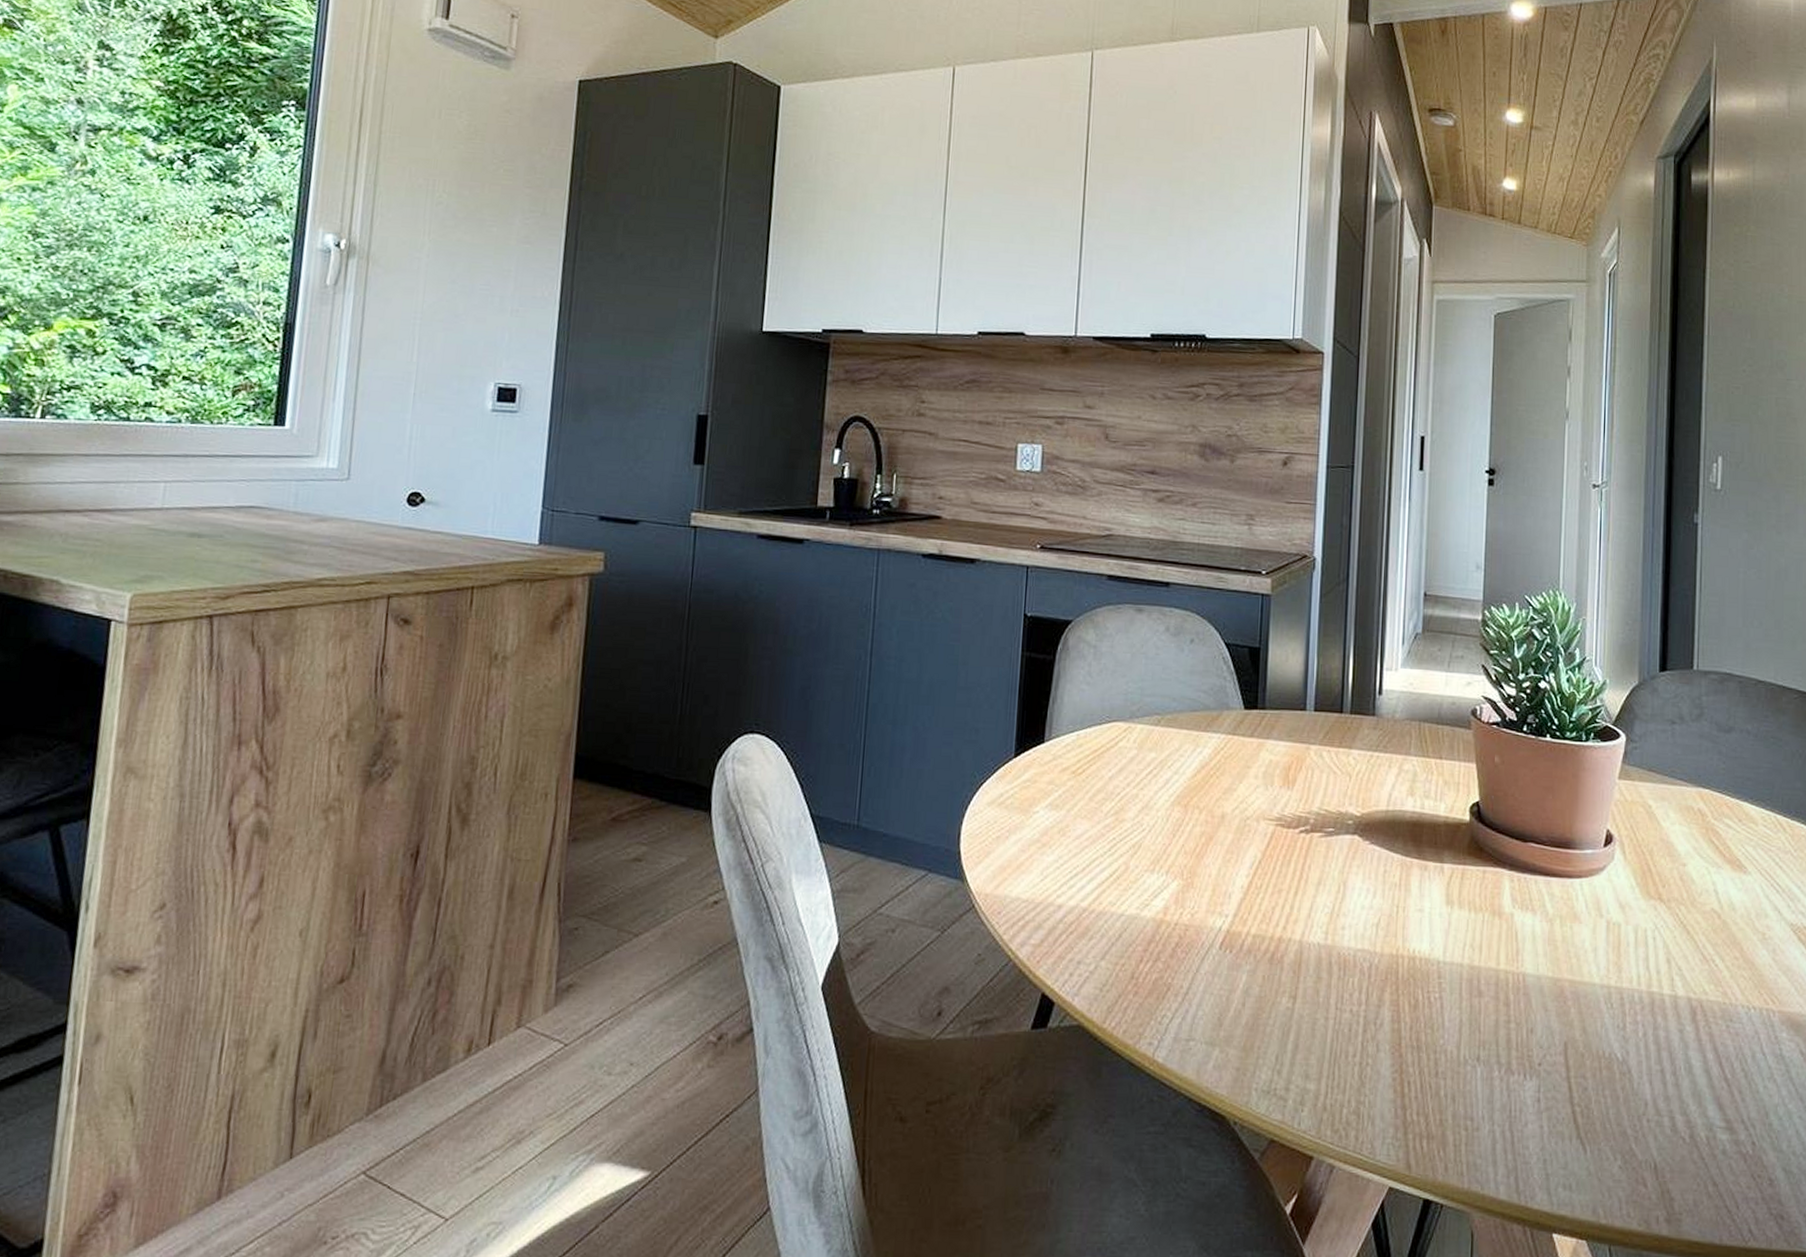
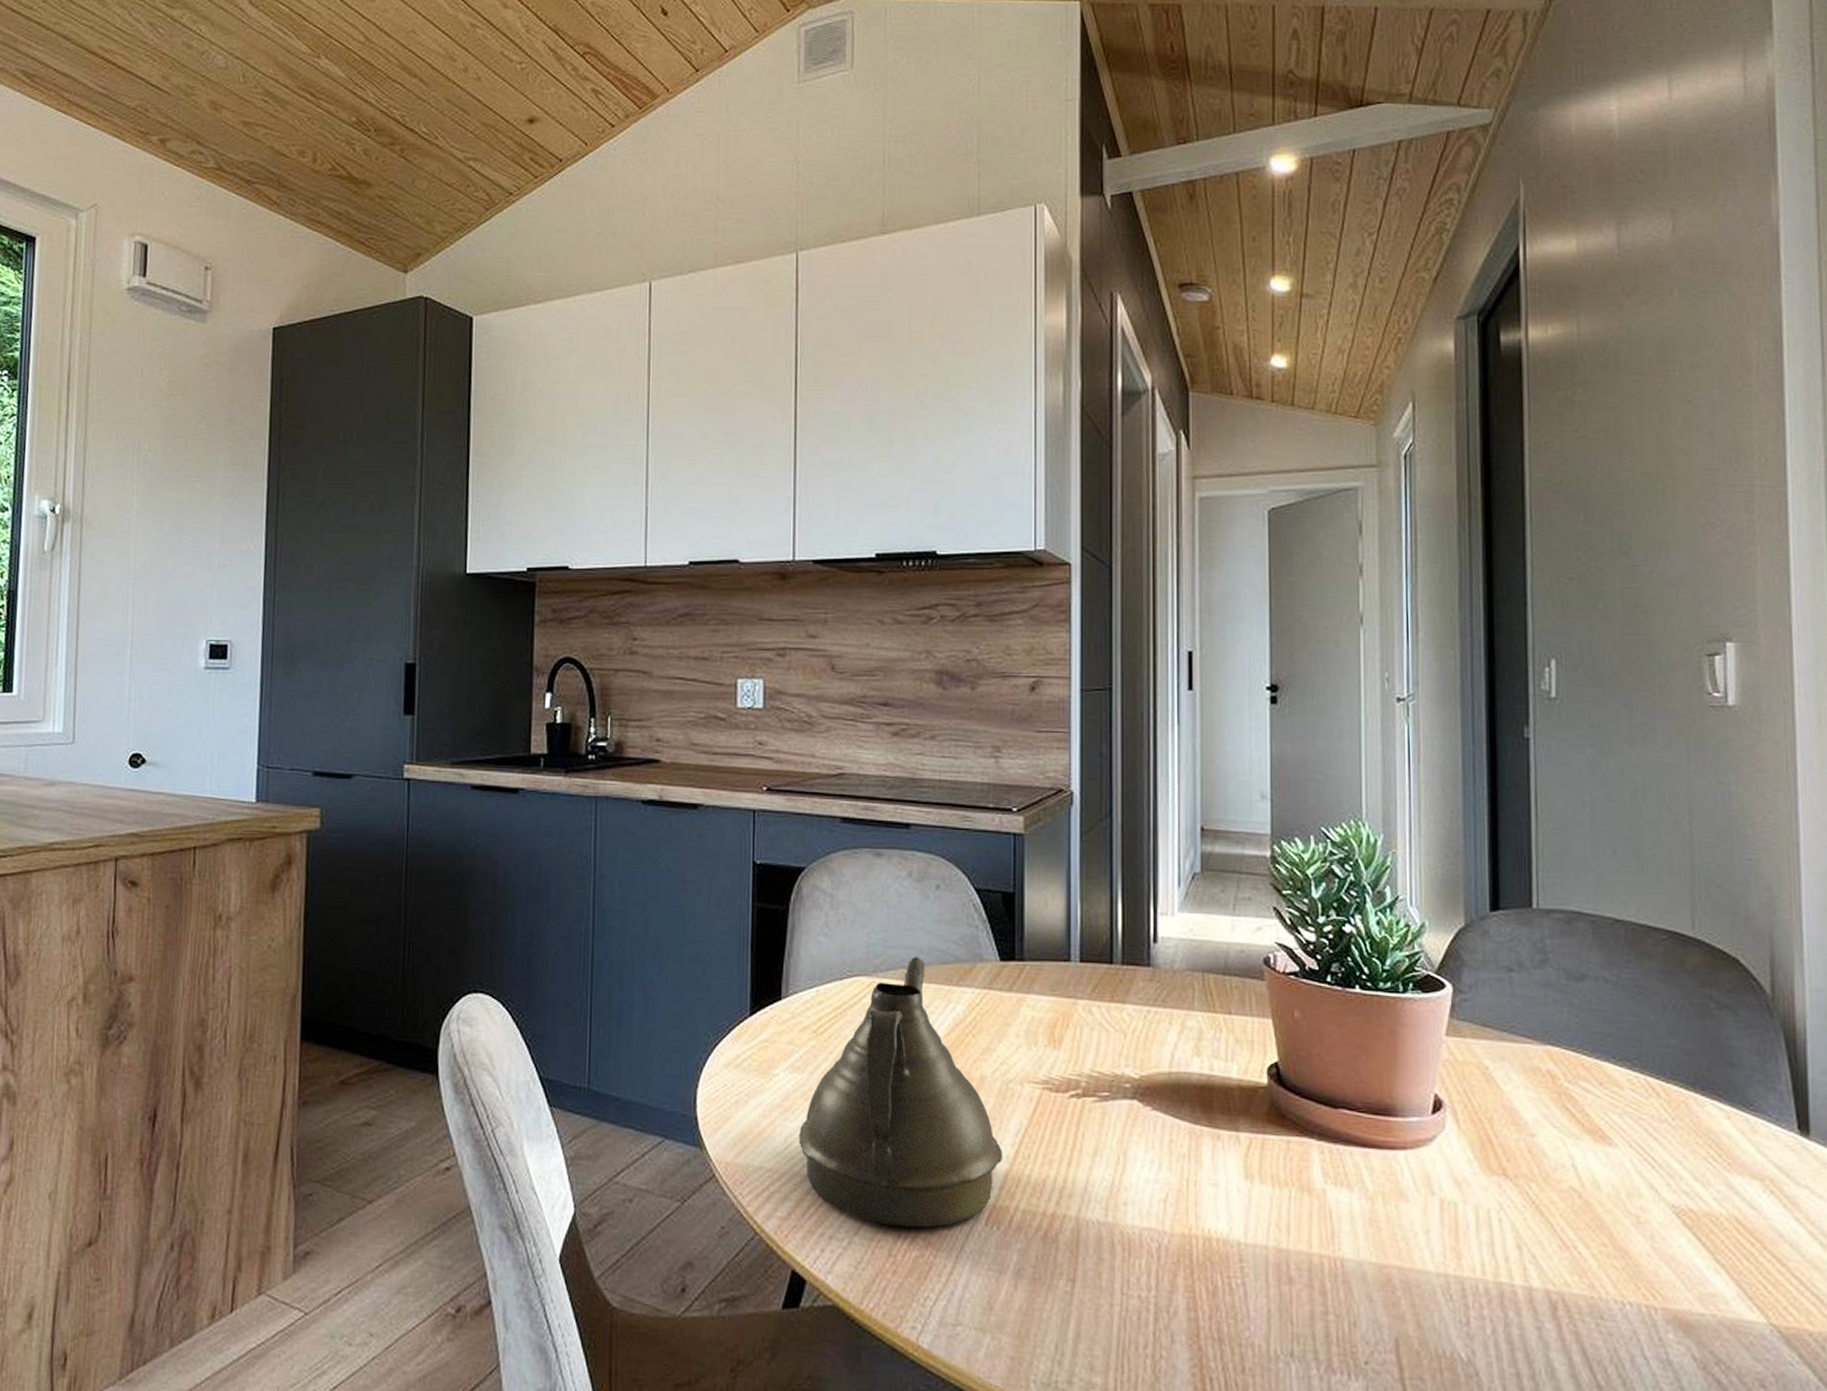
teapot: none [1054,704,1239,952] -> present [798,956,1004,1228]

